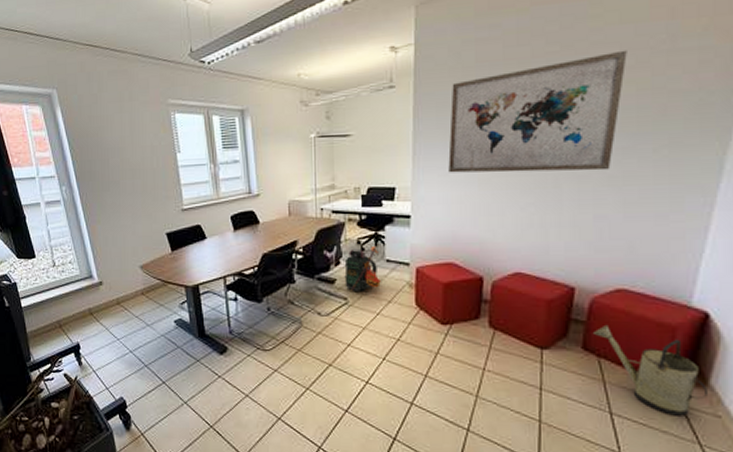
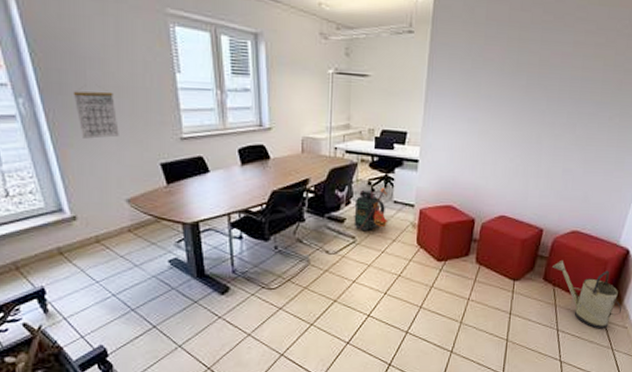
calendar: none [99,174,134,215] -> present [73,91,119,139]
wall art: present [448,50,627,173] -> none [455,29,601,132]

